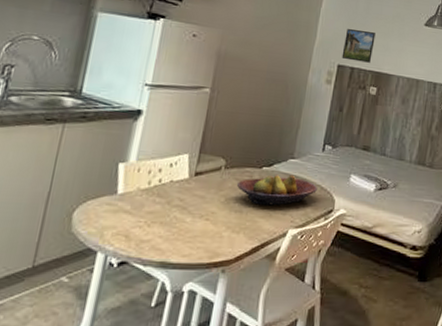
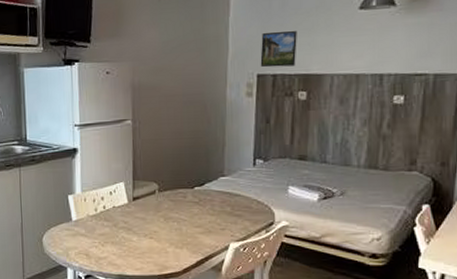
fruit bowl: present [236,174,317,206] -> none [172,192,253,222]

